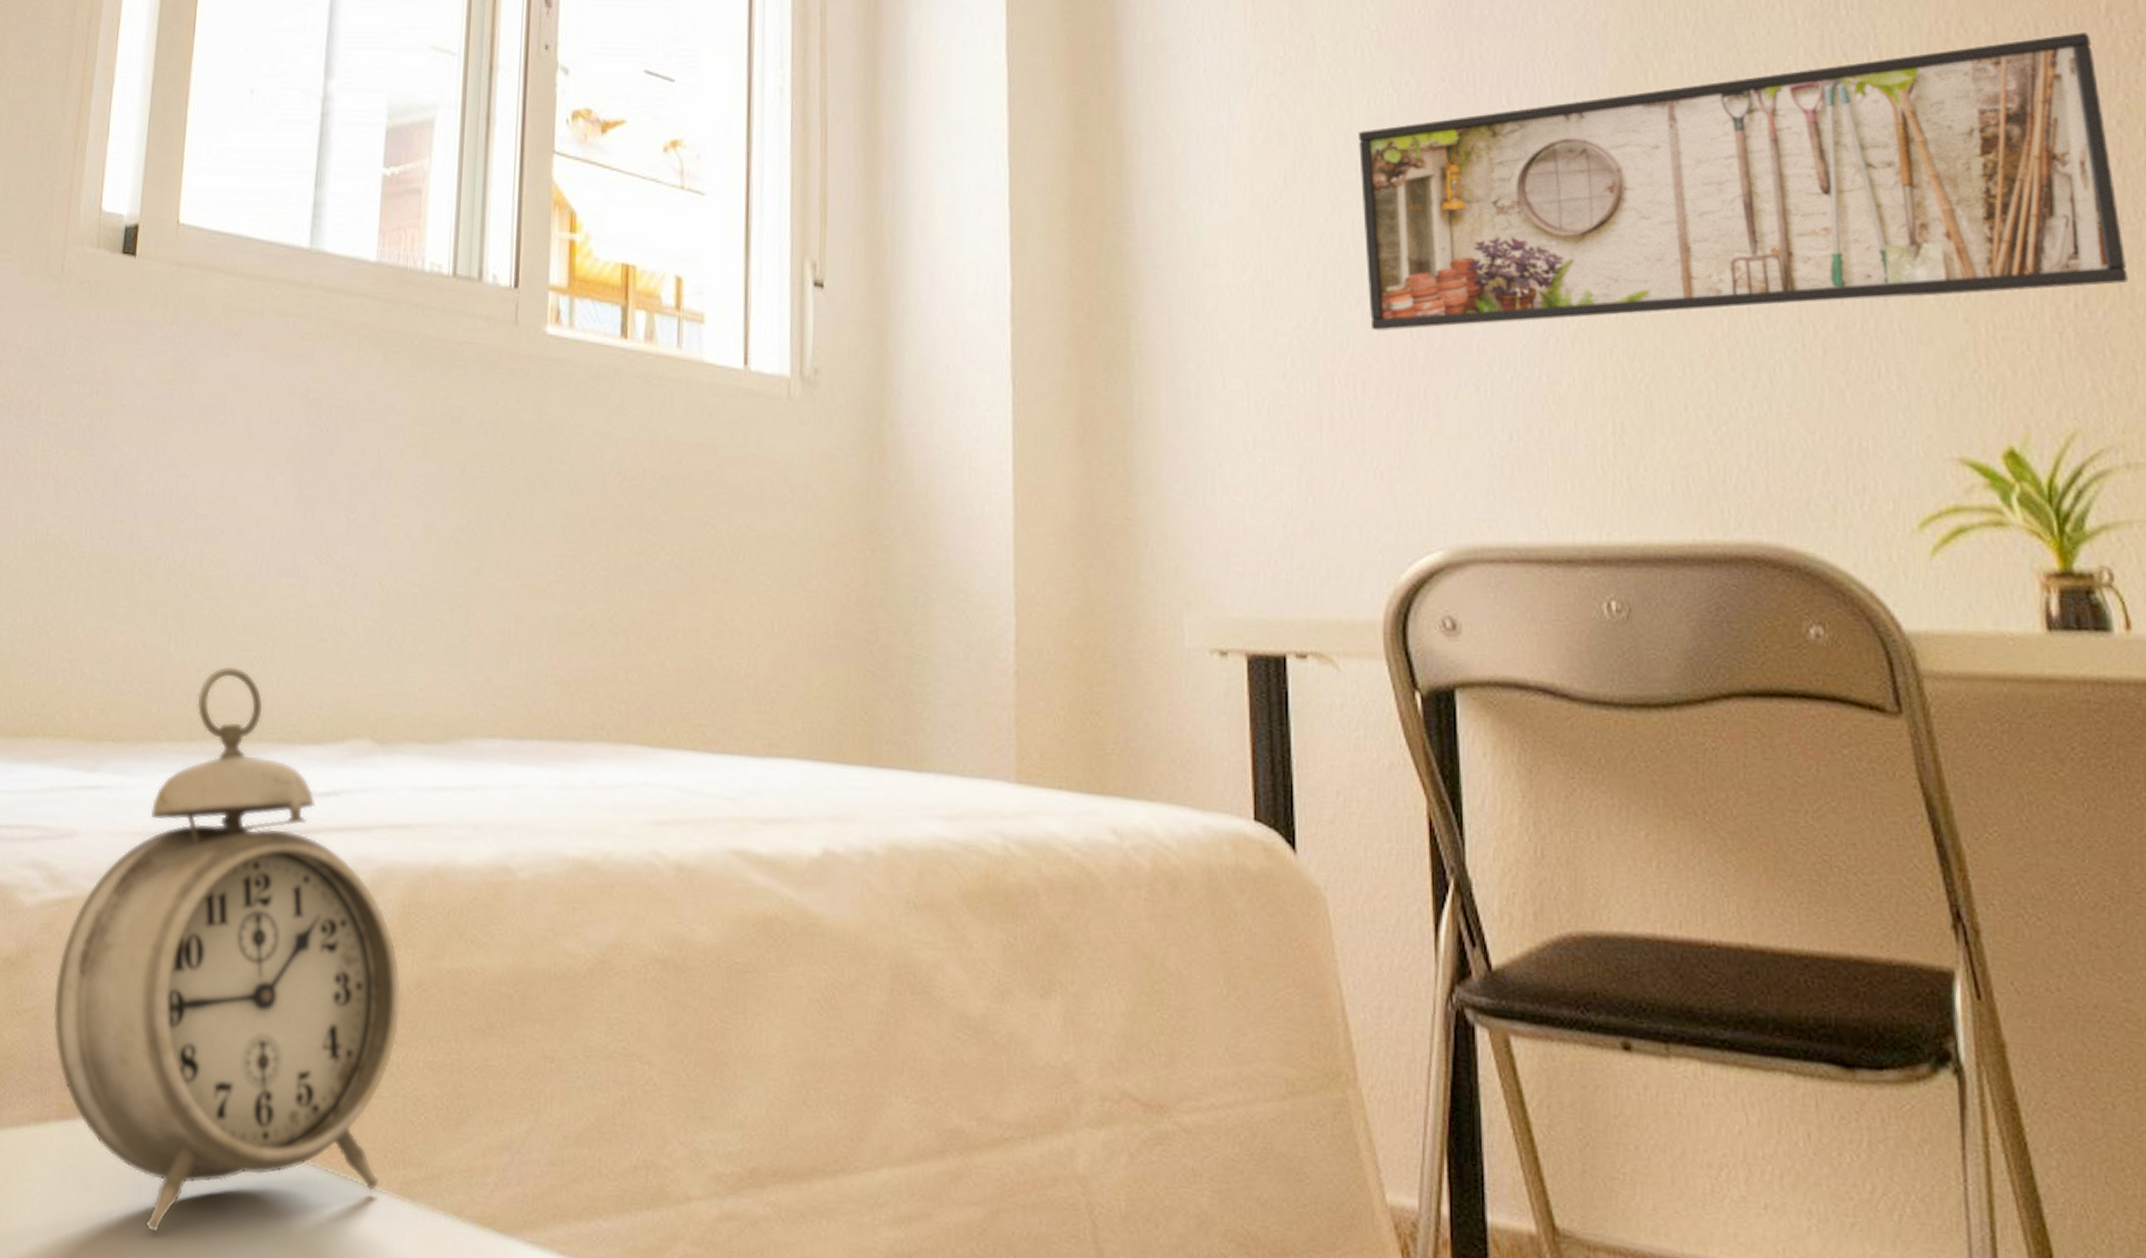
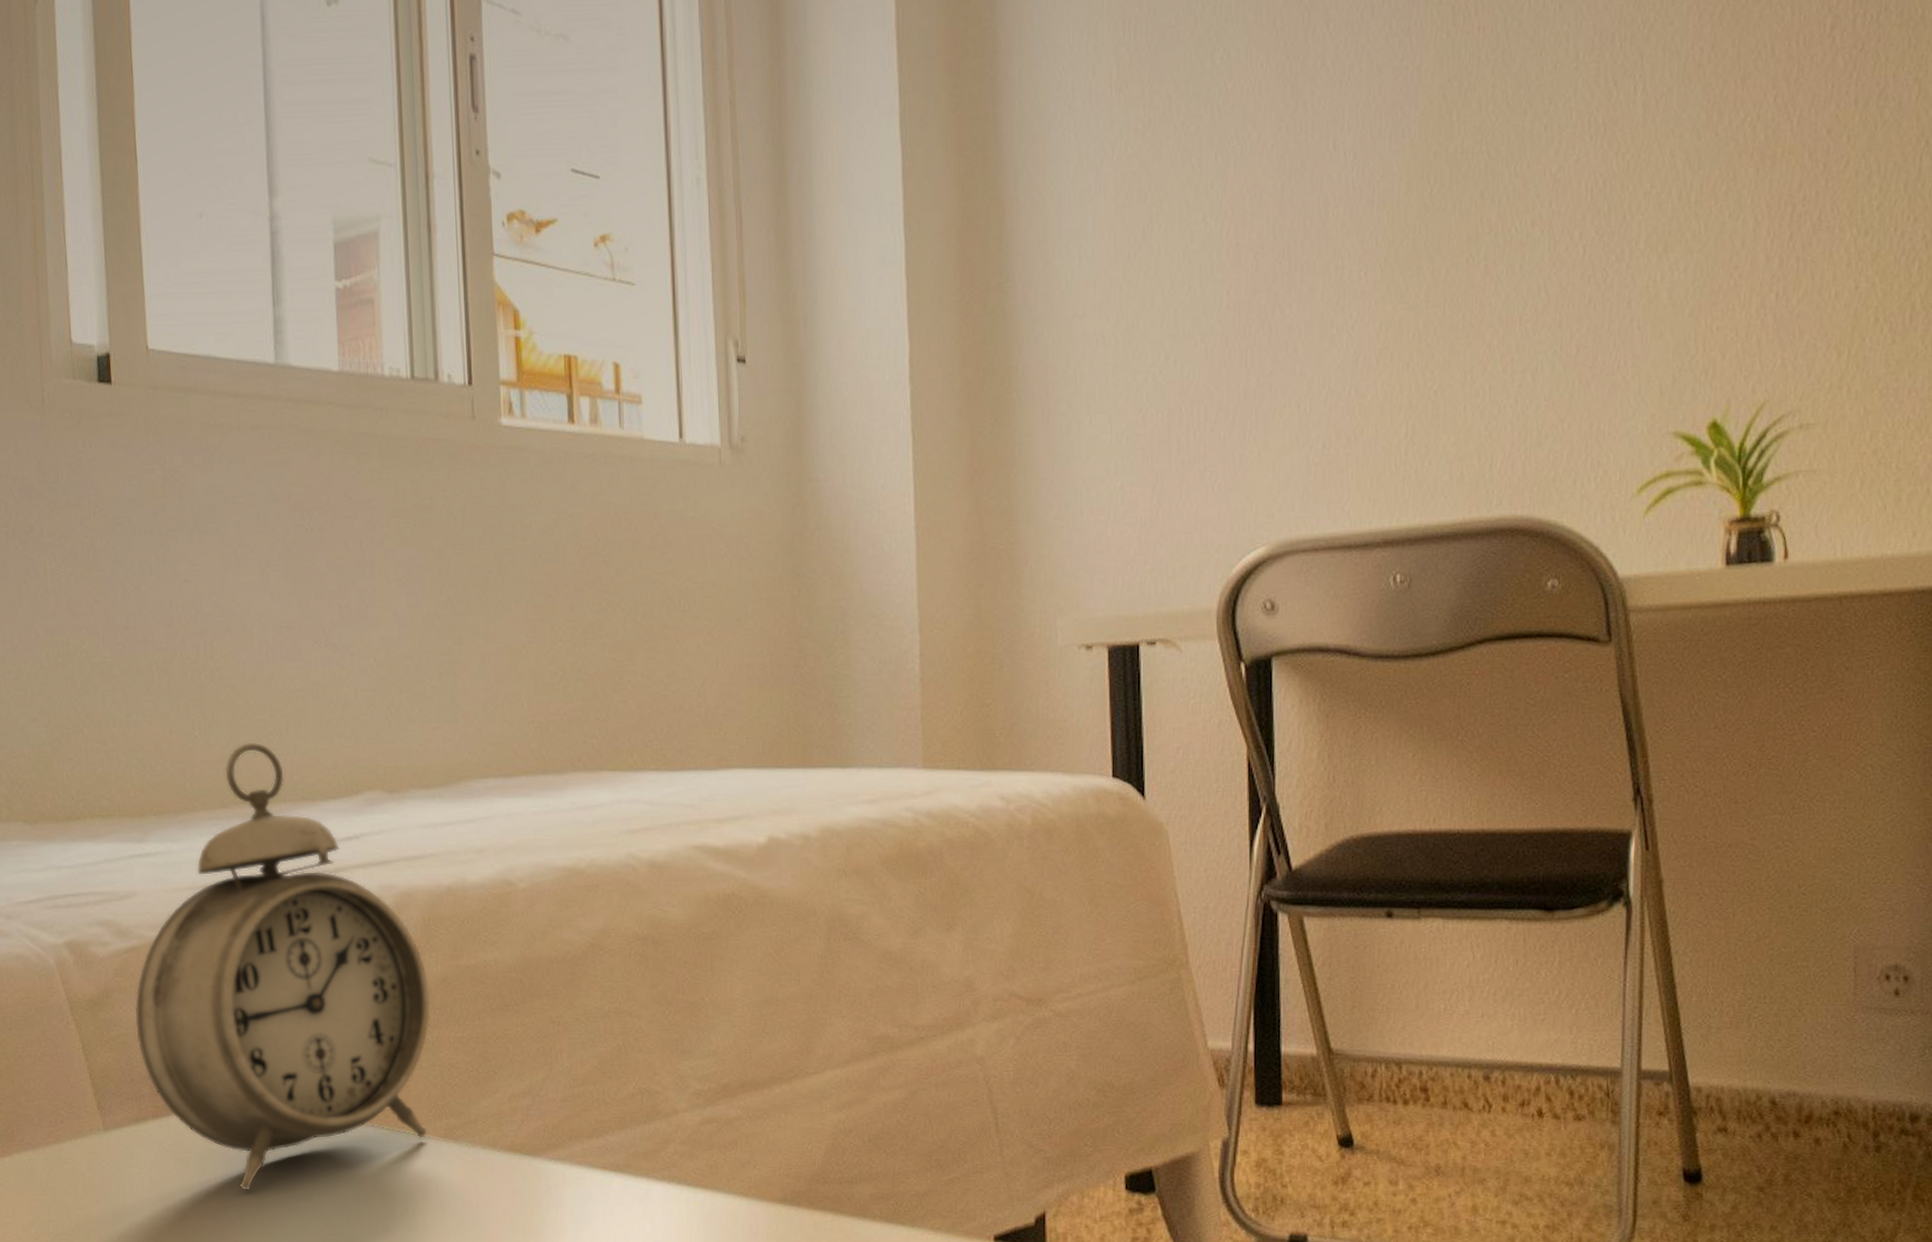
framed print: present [1359,32,2129,332] -> none [1207,51,1820,364]

